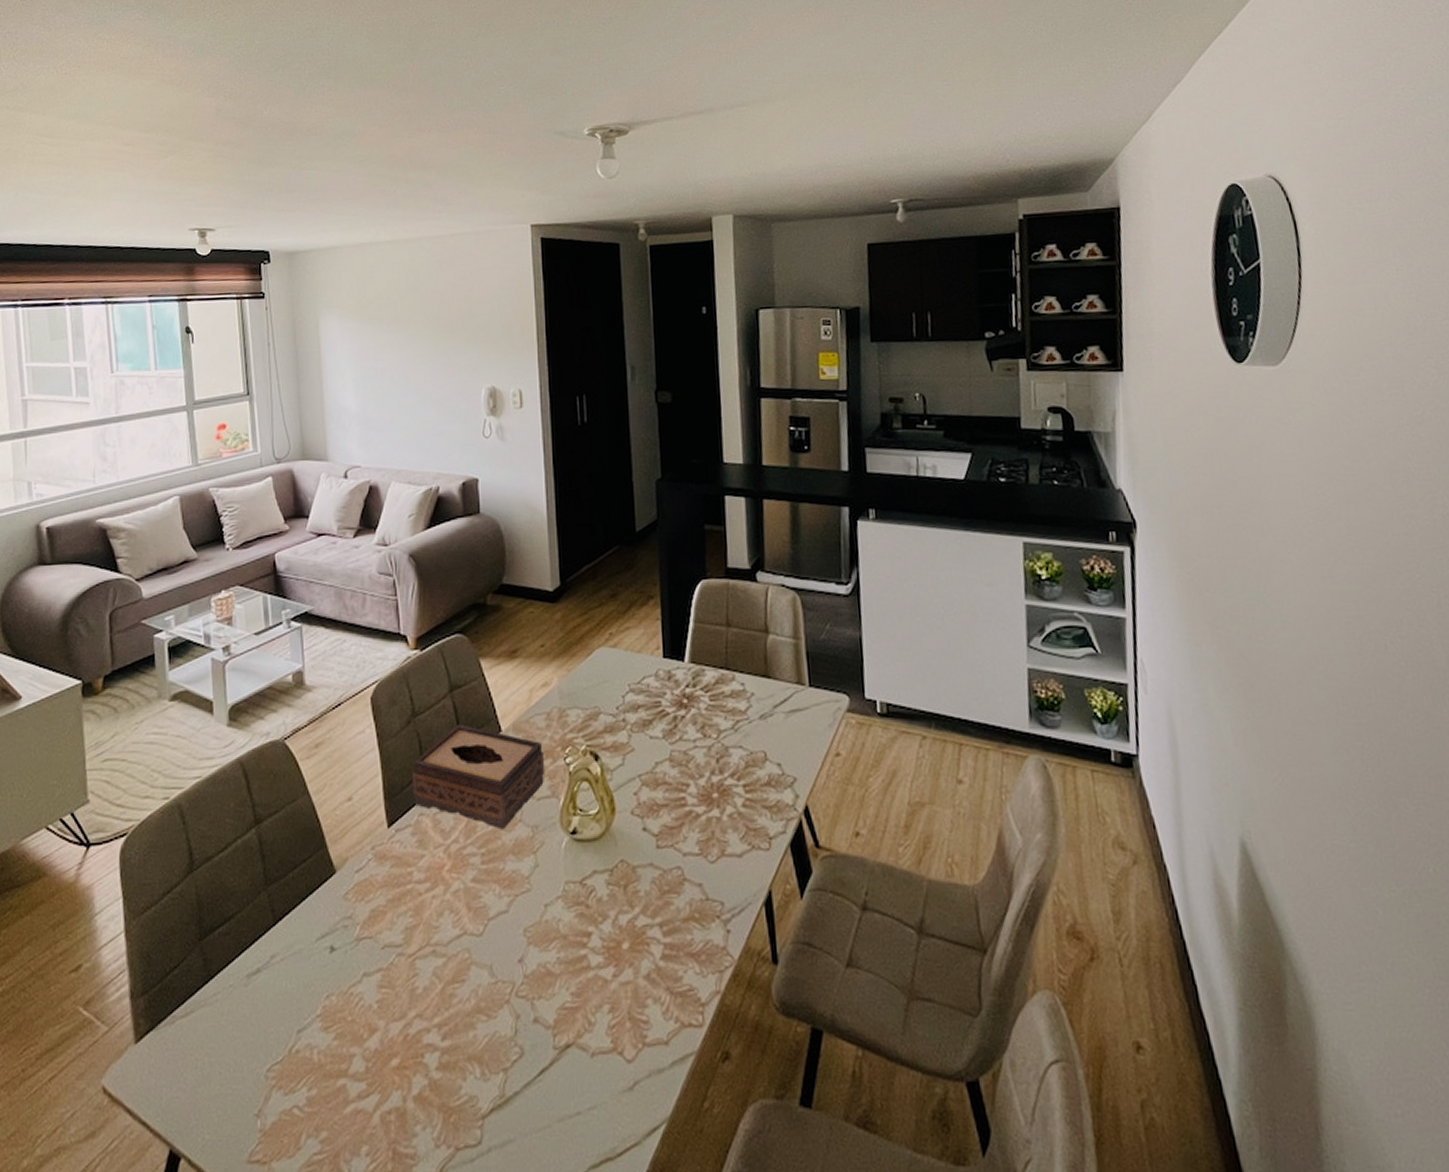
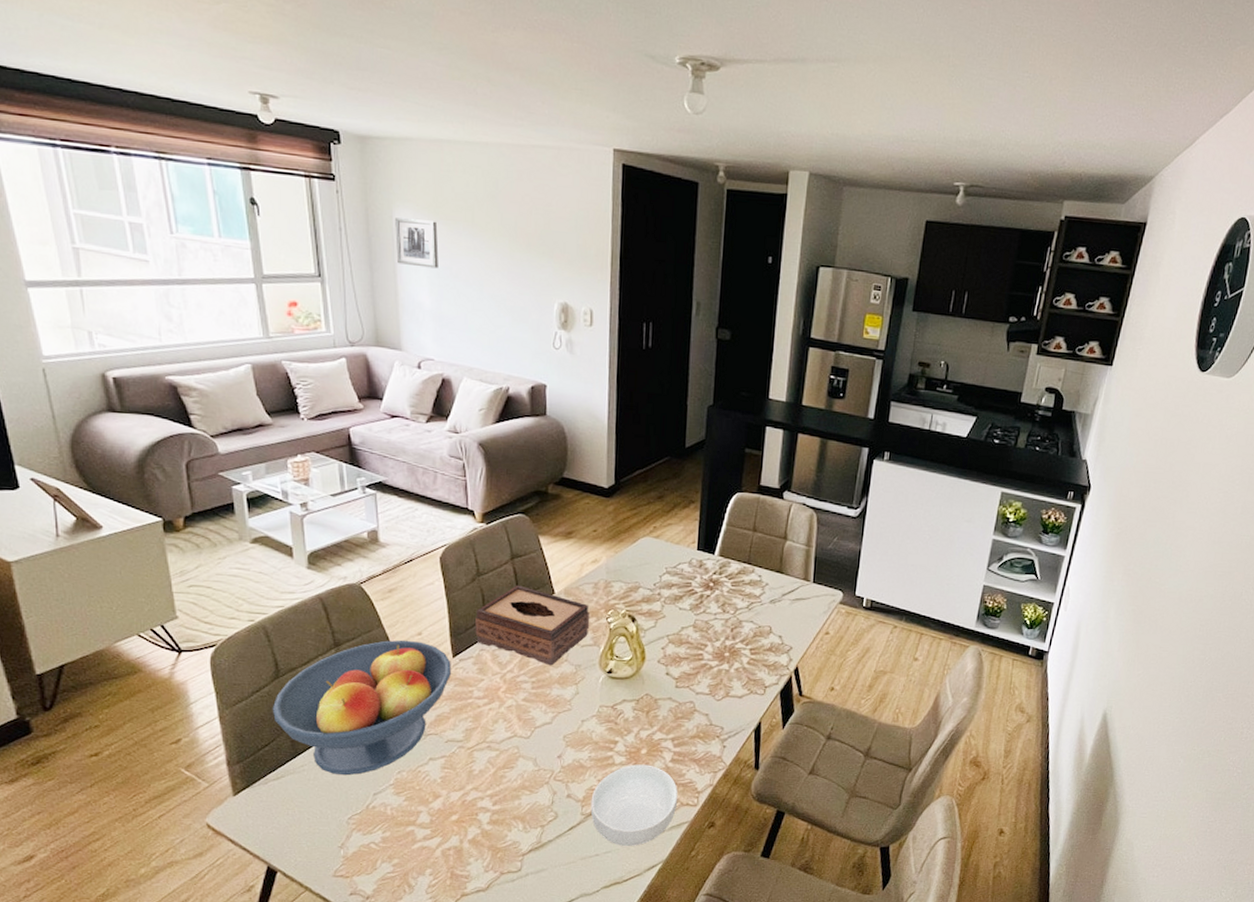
fruit bowl: none [183,808,386,1006] -> present [272,640,451,776]
wall art: none [321,323,363,371] -> present [395,218,439,269]
cereal bowl: none [564,965,677,1096] -> present [590,764,678,846]

